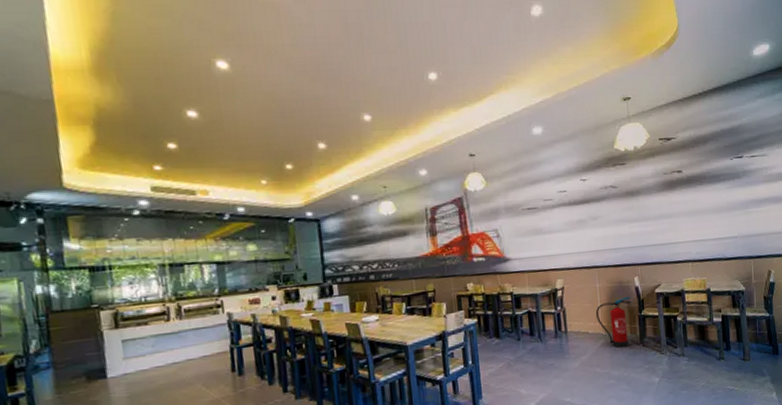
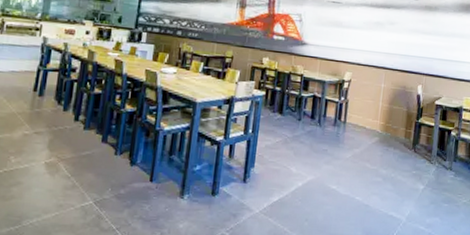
fire extinguisher: present [595,296,631,348] -> none [375,101,411,150]

